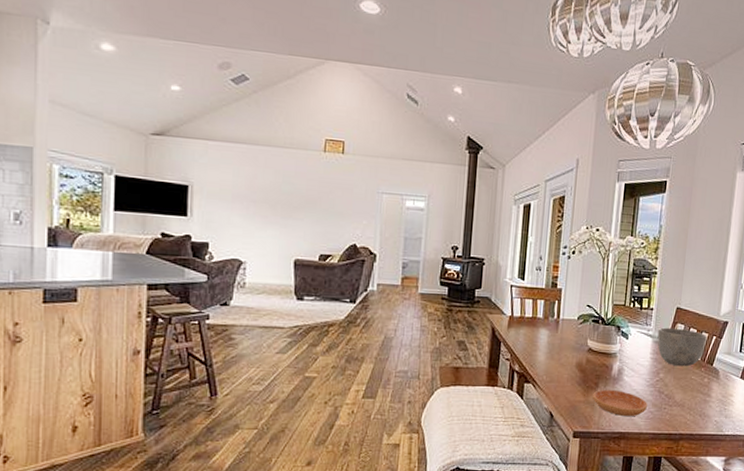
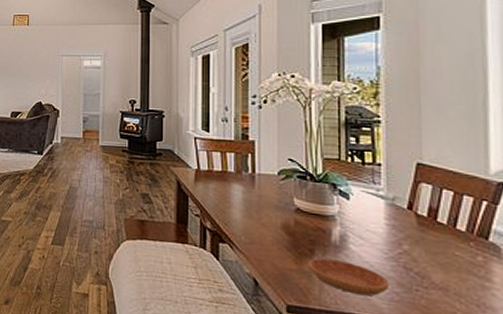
bowl: present [657,327,708,367] -> none [392,187,473,239]

